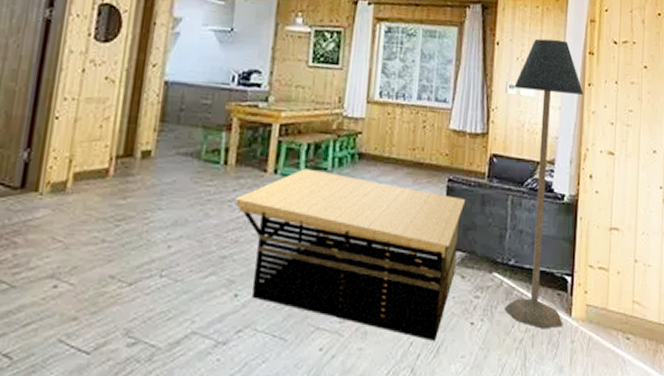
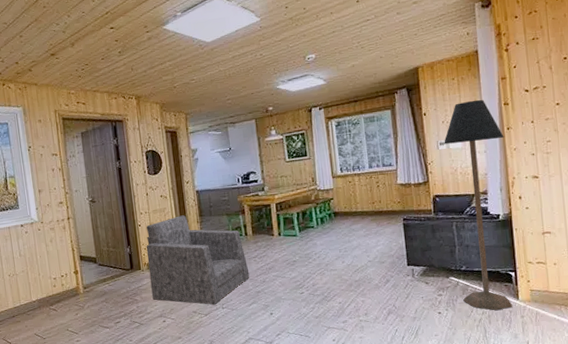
armchair: none [45,114,217,270] -> present [146,215,250,305]
coffee table: present [235,168,466,341] -> none [257,228,420,327]

